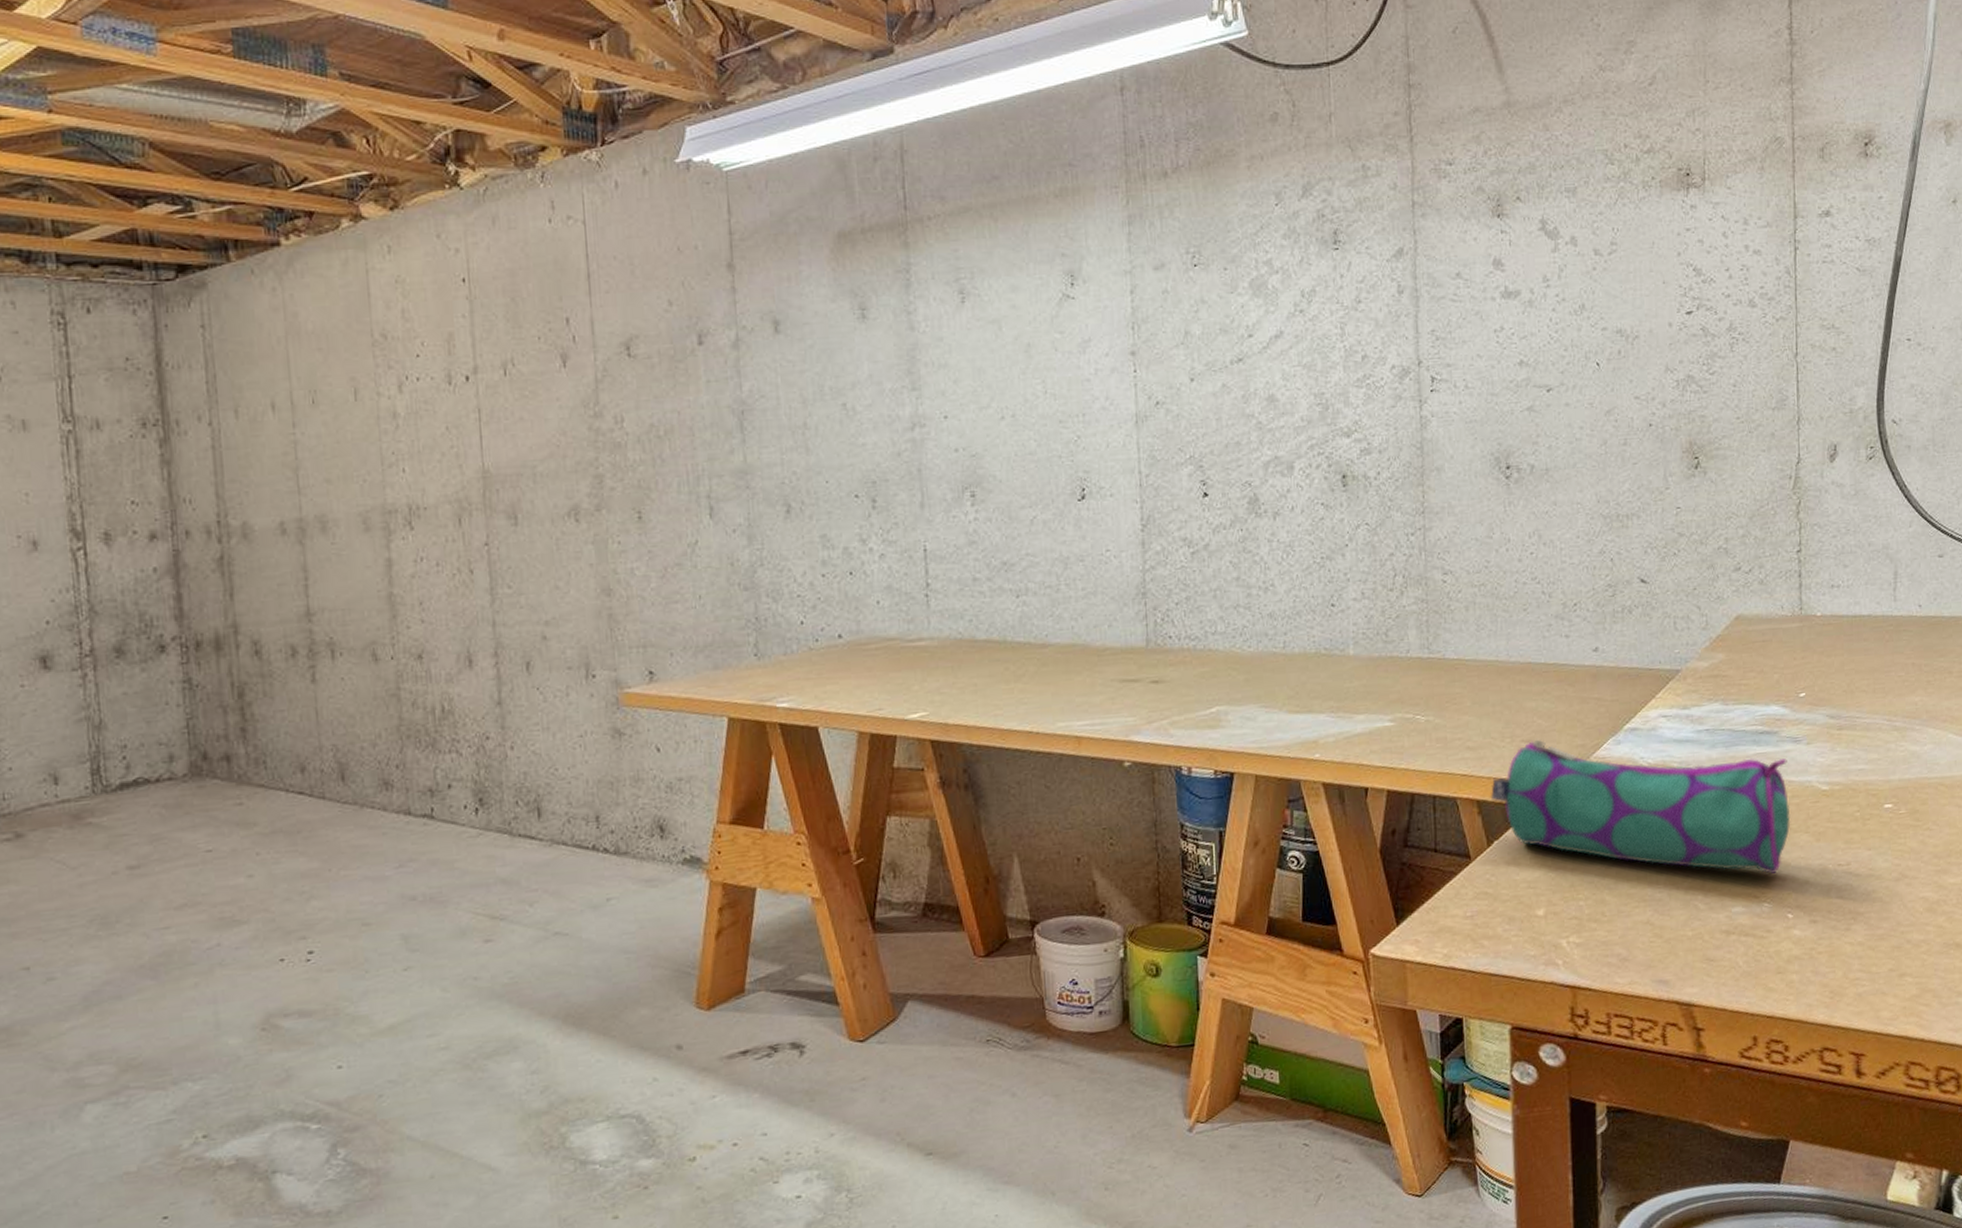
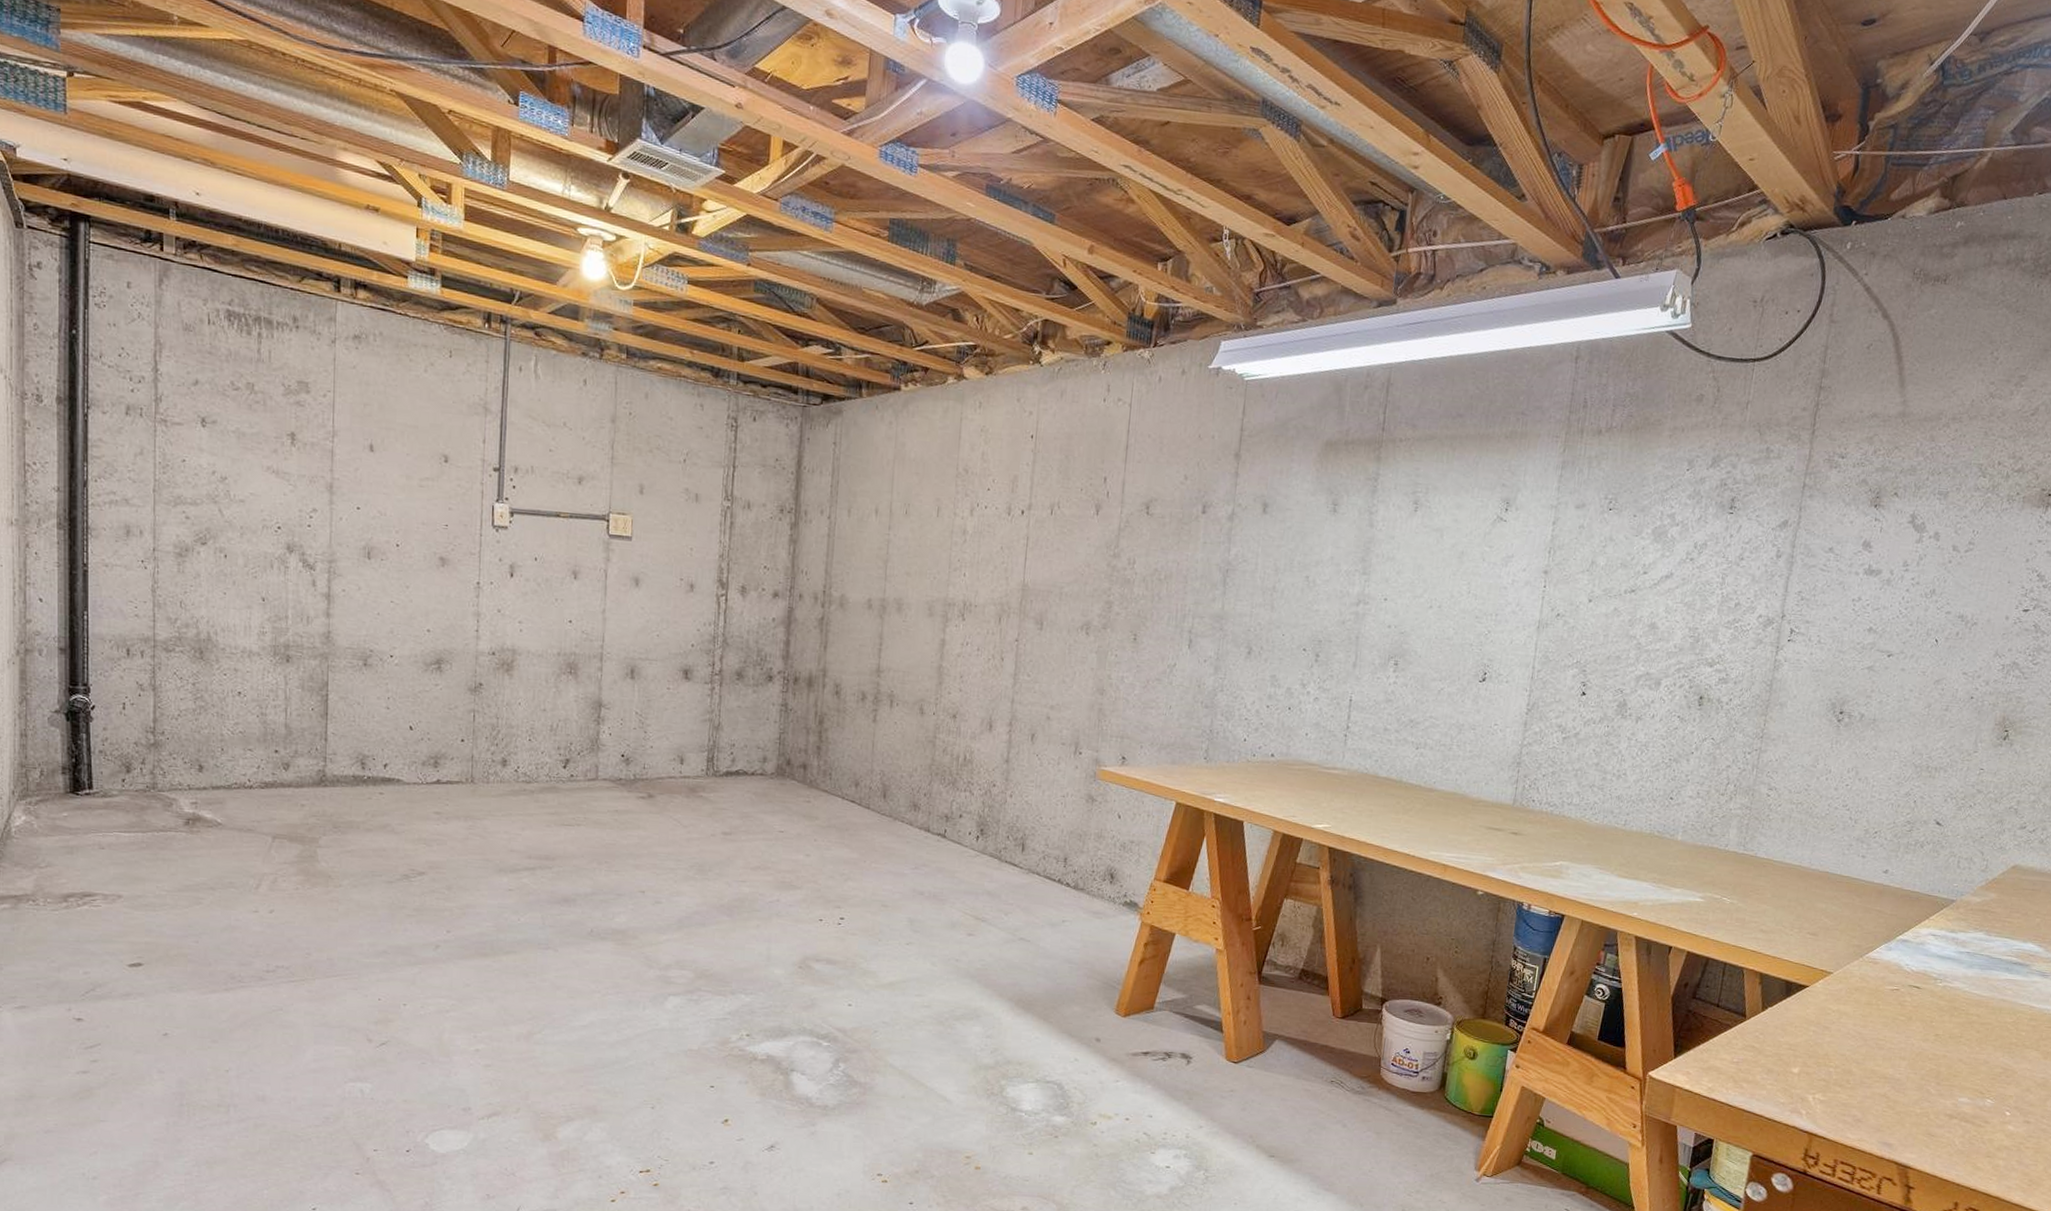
pencil case: present [1490,739,1791,874] -> none [1772,934,2033,1077]

